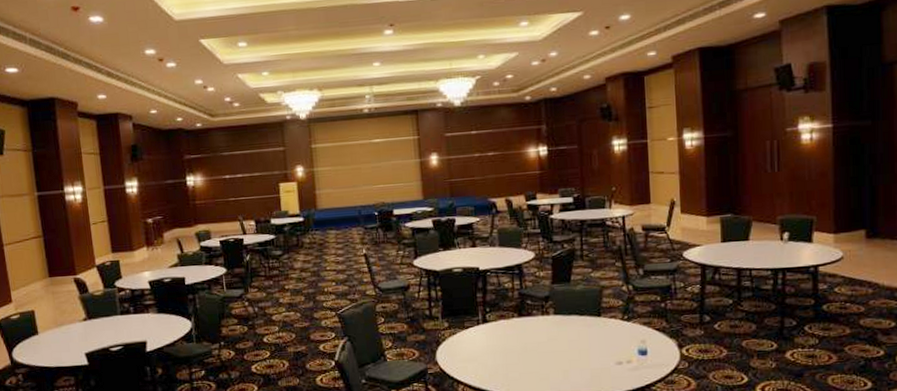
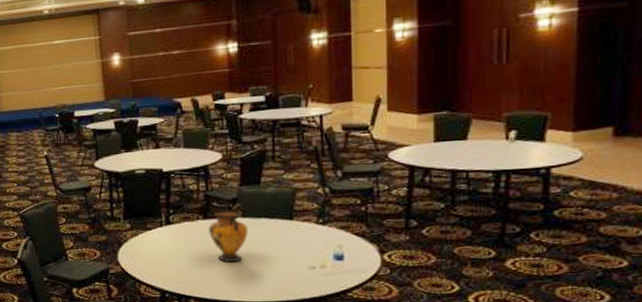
vase: none [523,307,561,360] -> present [208,209,249,263]

